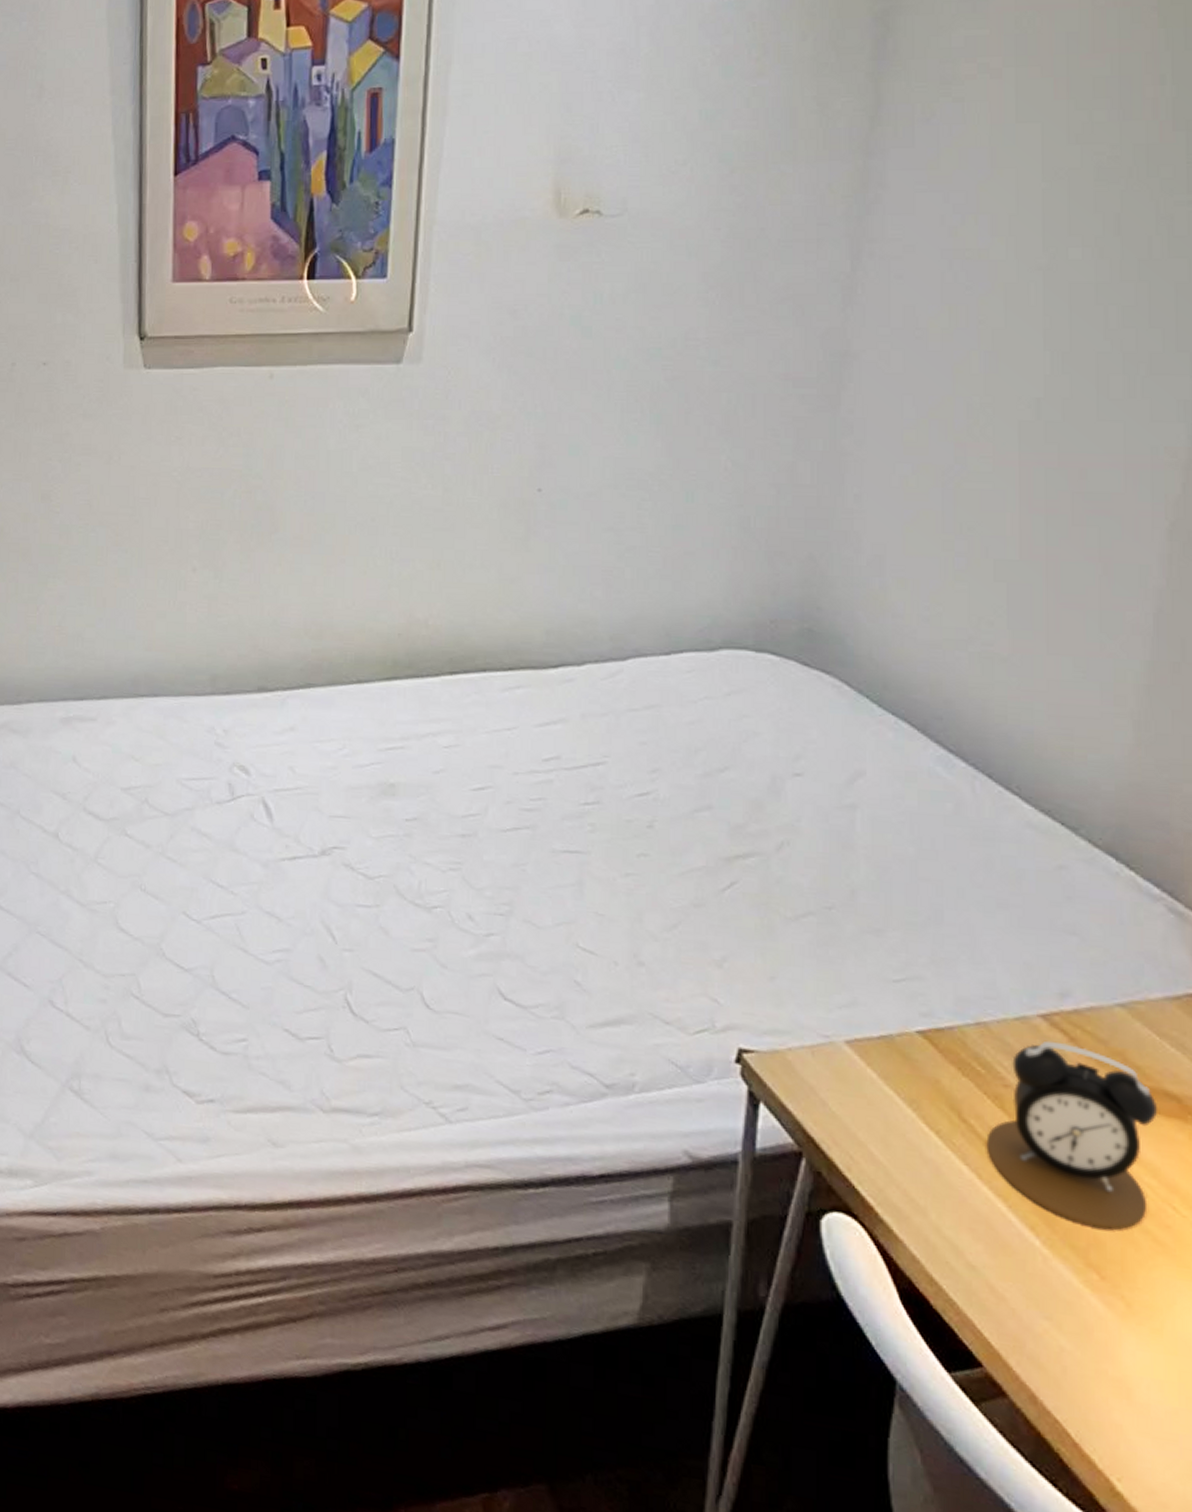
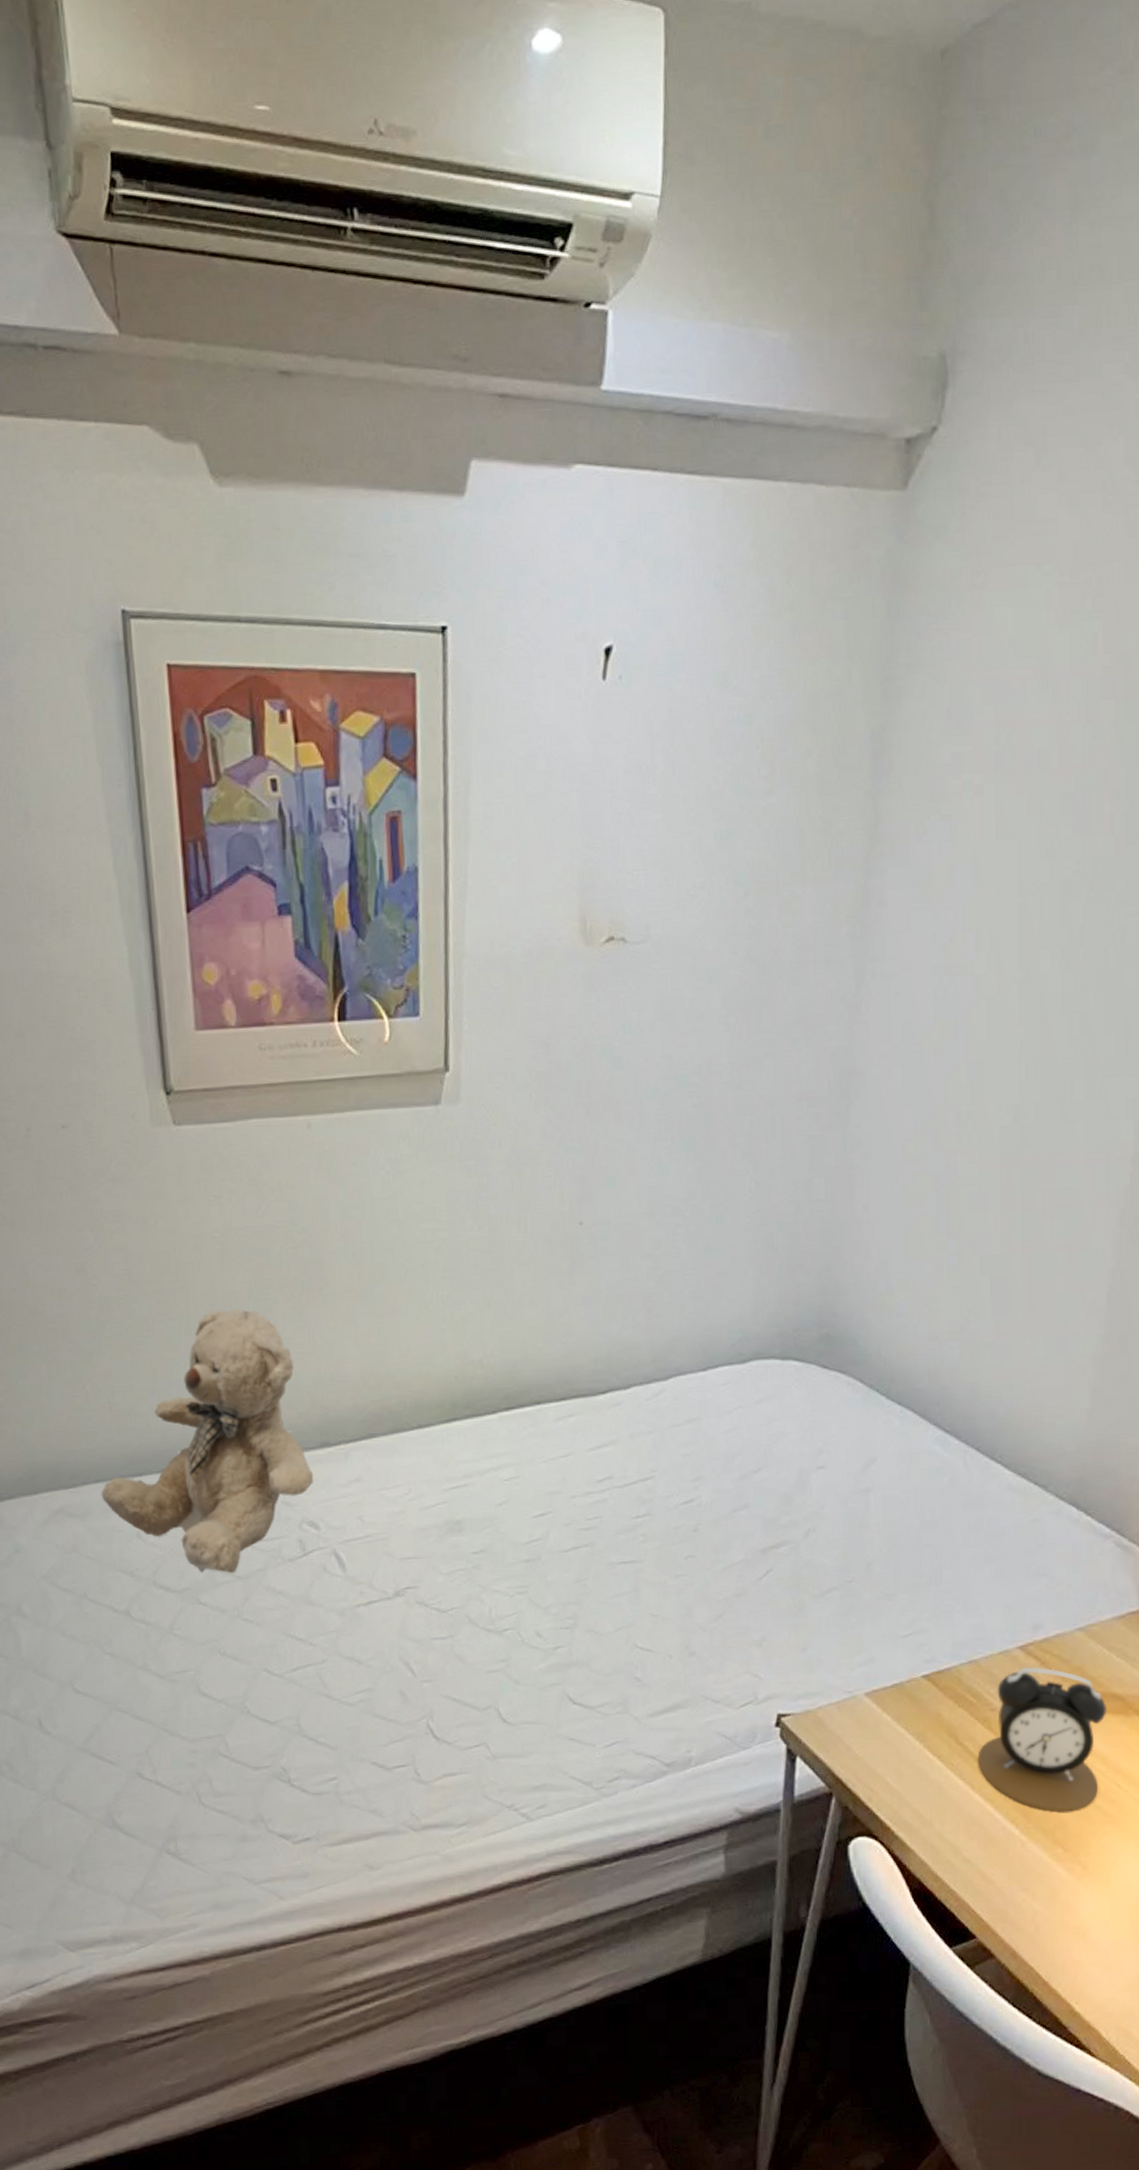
teddy bear: none [43,545,249,810] -> present [101,1309,314,1574]

